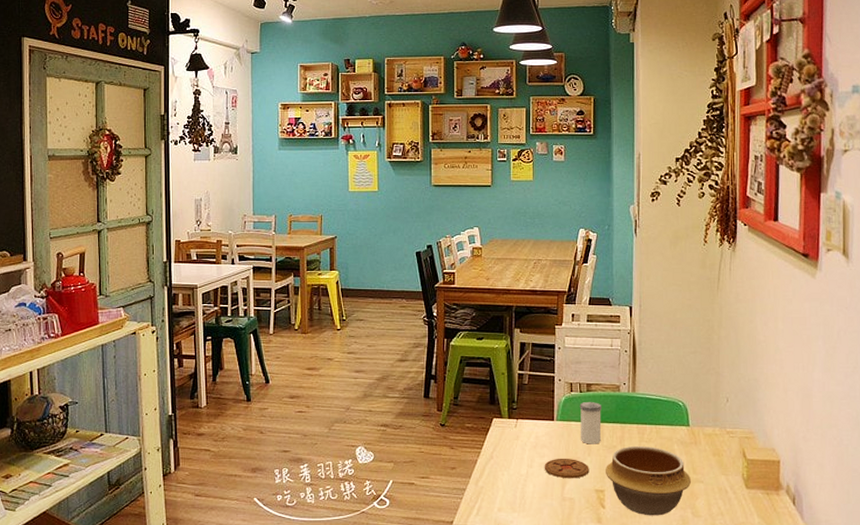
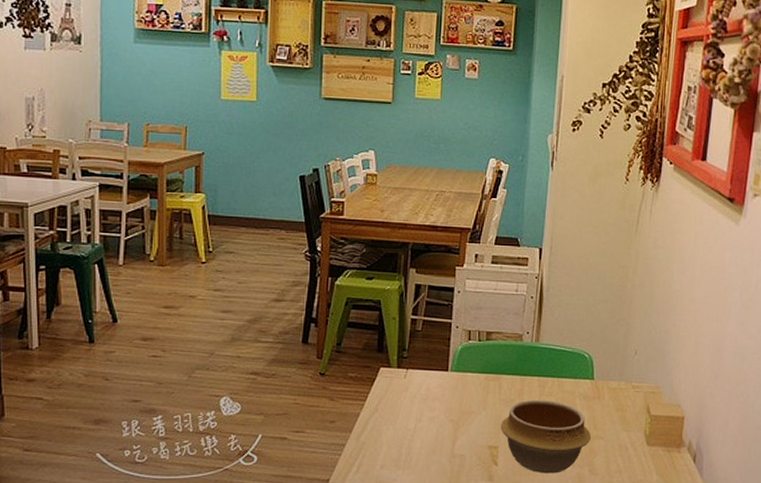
coaster: present [544,458,589,479] -> none [434,411,484,434]
salt shaker: present [579,402,603,444] -> none [476,352,502,398]

